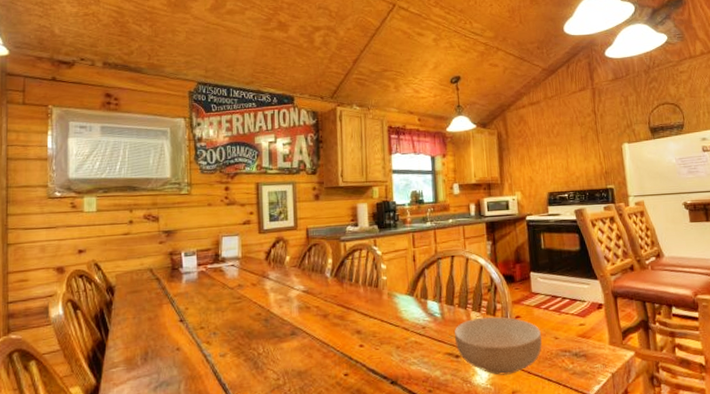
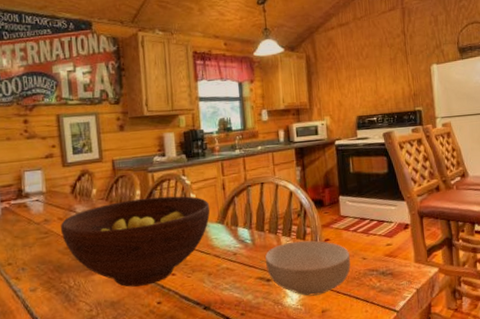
fruit bowl: none [253,266,400,357] -> present [60,196,210,287]

